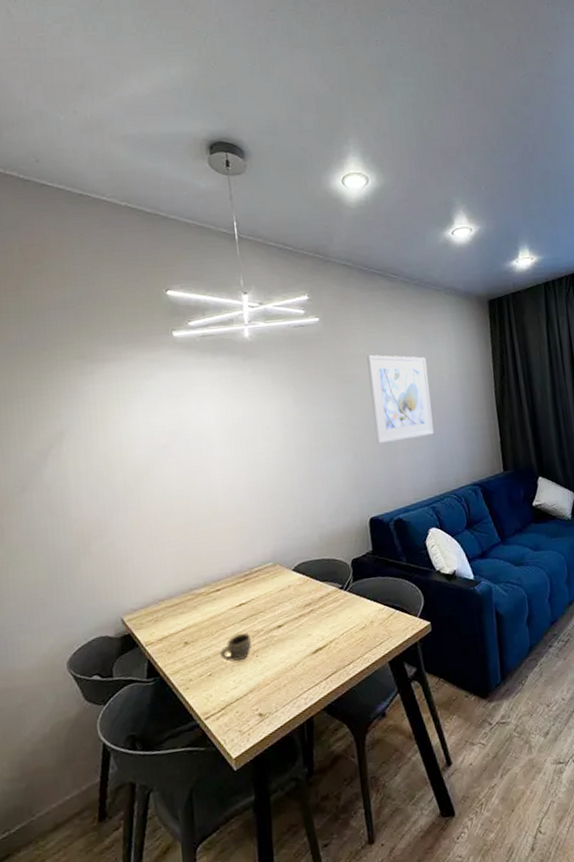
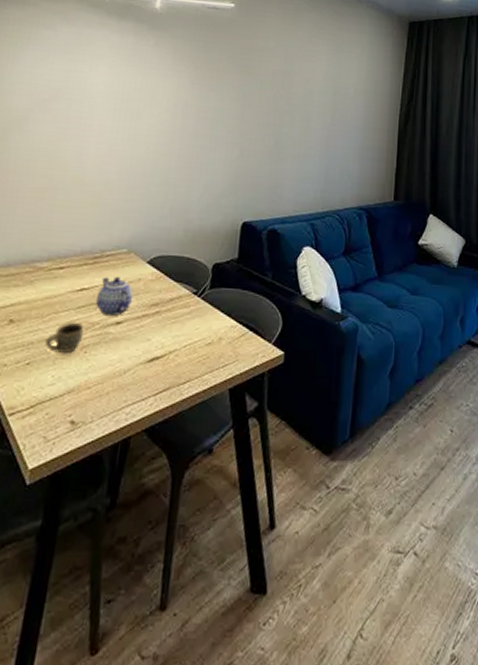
teapot: none [255,587,288,623] -> present [96,276,134,317]
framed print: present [367,354,434,443] -> none [267,51,335,147]

